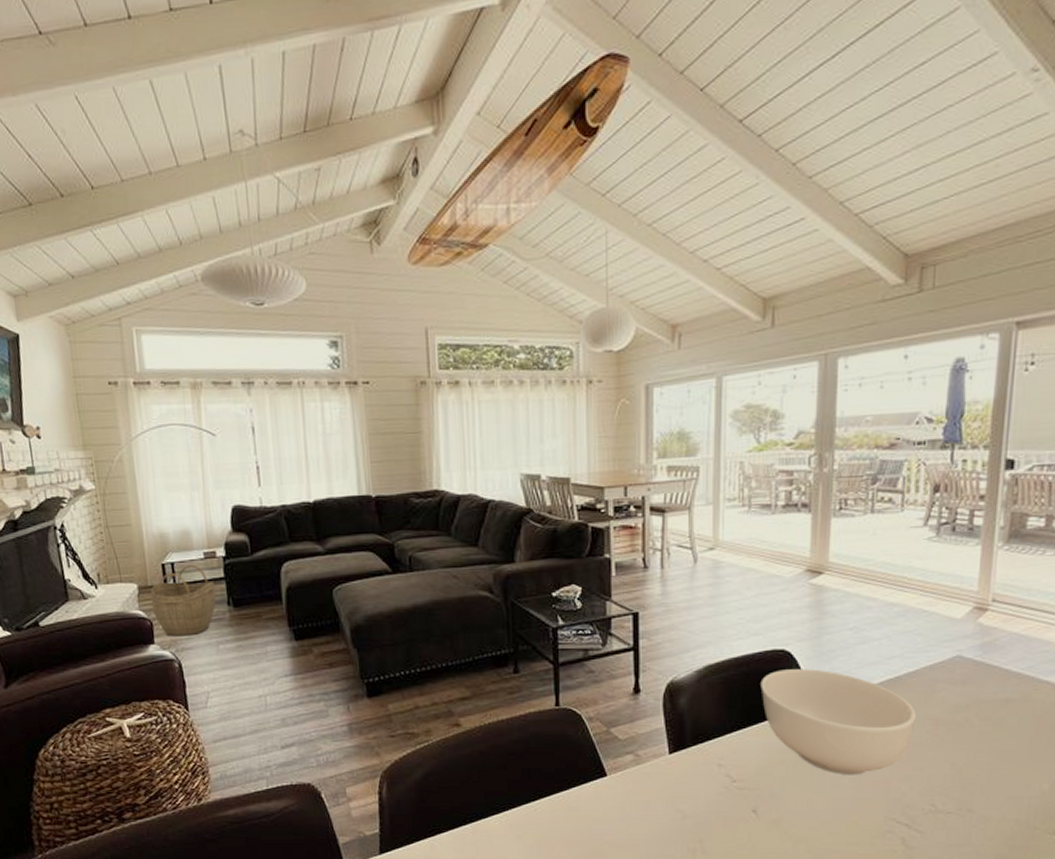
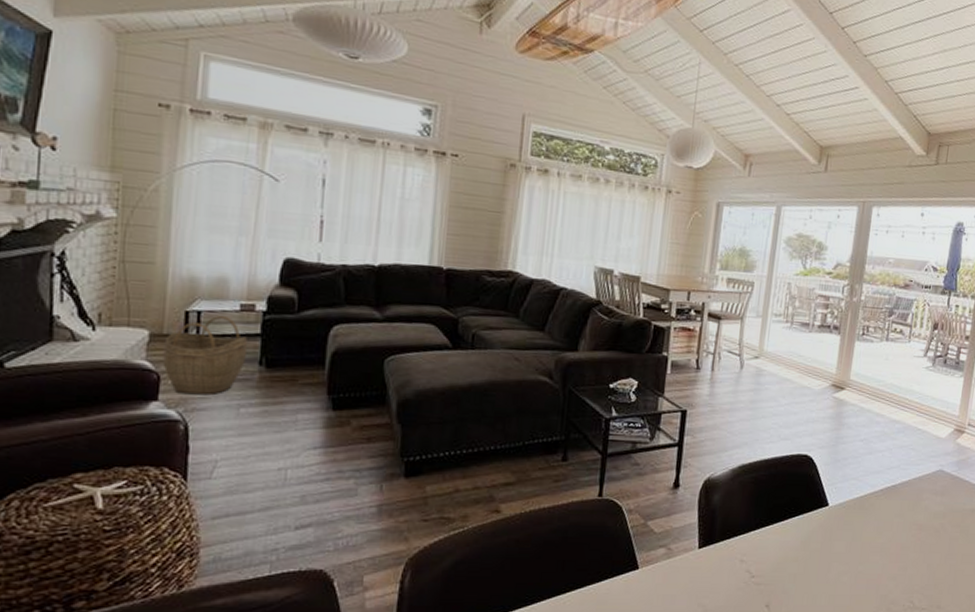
bowl: present [760,669,916,775] -> none [784,473,905,573]

